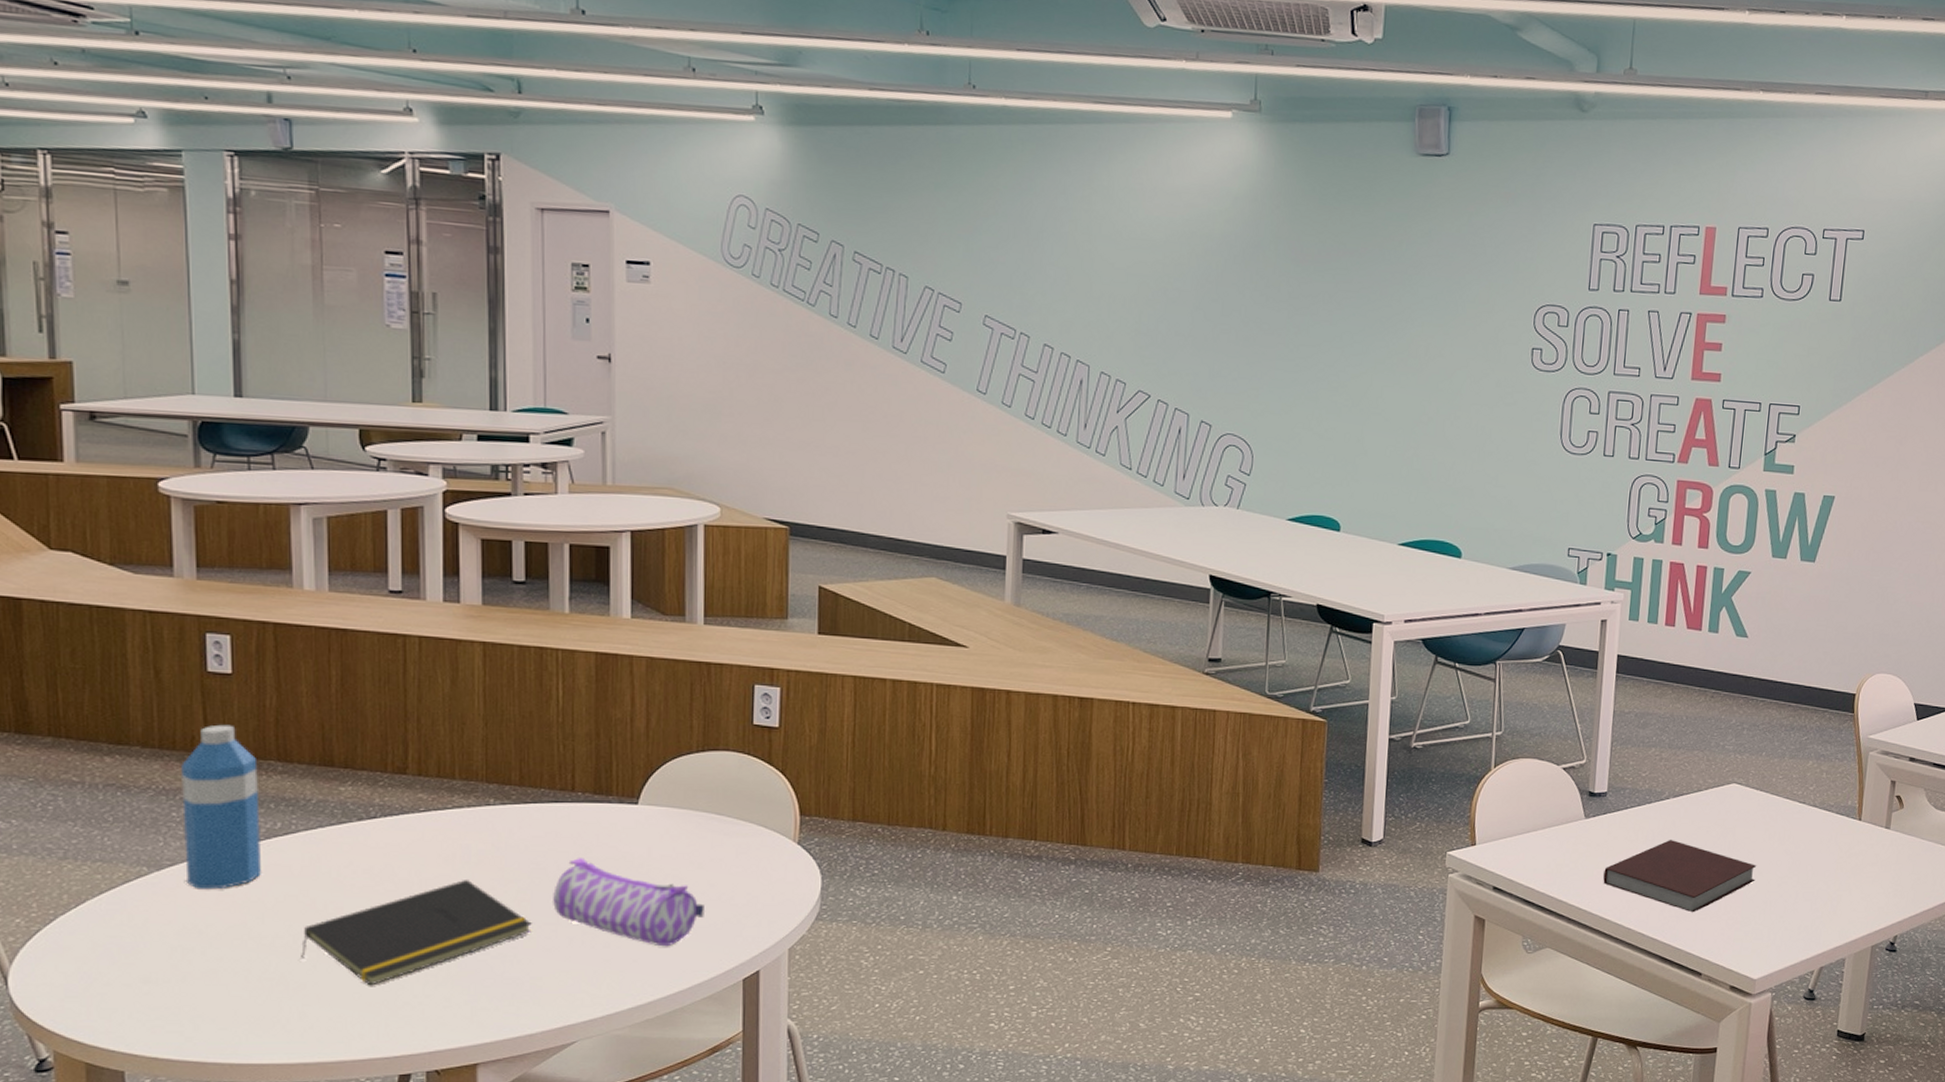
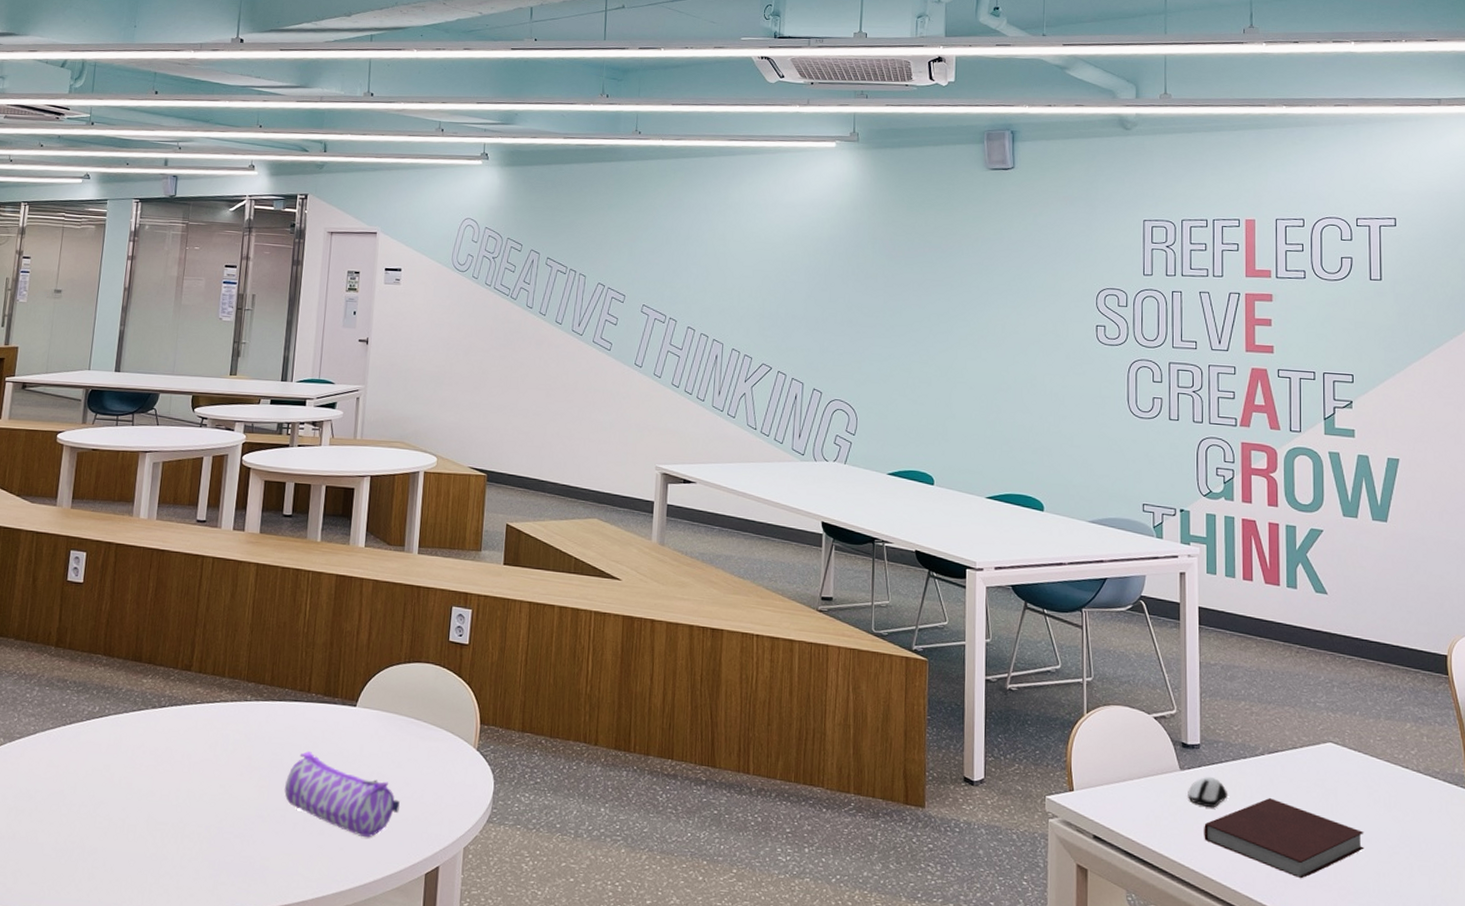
water bottle: present [181,724,262,890] -> none [28,623,90,761]
notepad: present [301,880,532,986] -> none [97,765,267,855]
computer mouse: none [1590,822,1631,853] -> present [1188,776,1228,808]

